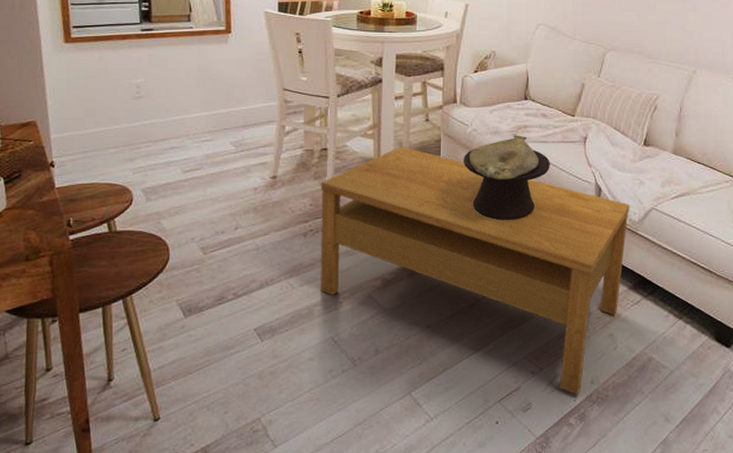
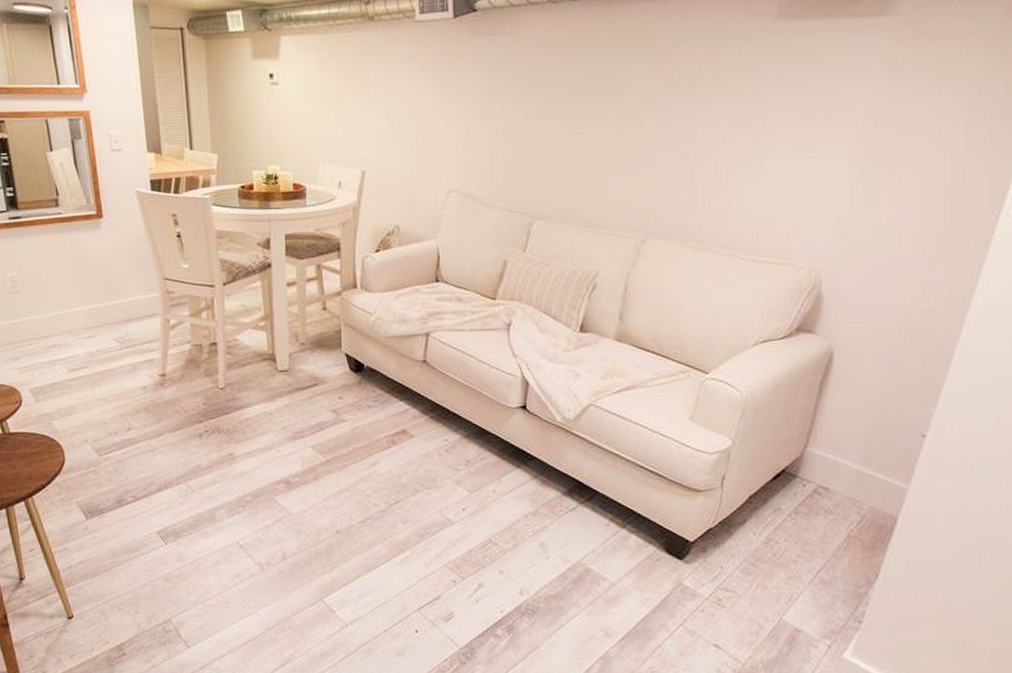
coffee table: present [320,146,630,395] -> none [213,339,564,606]
decorative bowl: present [462,135,550,221] -> none [367,323,468,420]

